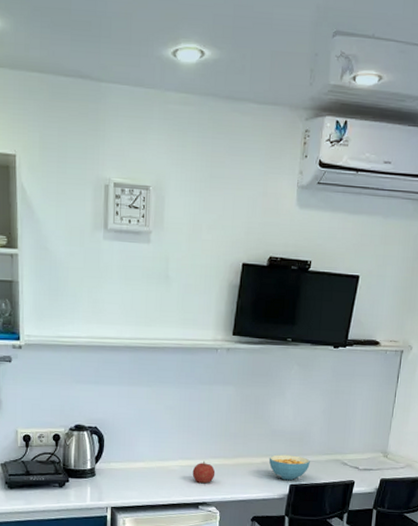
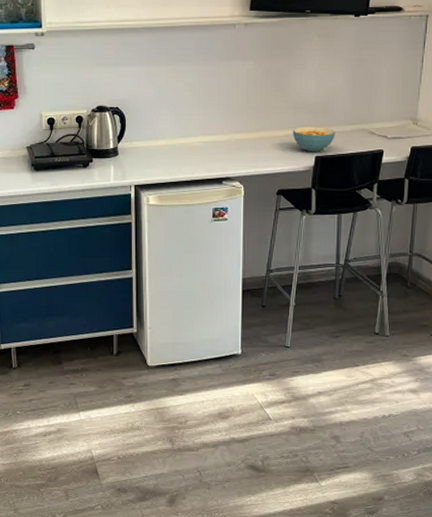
fruit: present [192,460,216,483] -> none [214,136,238,158]

